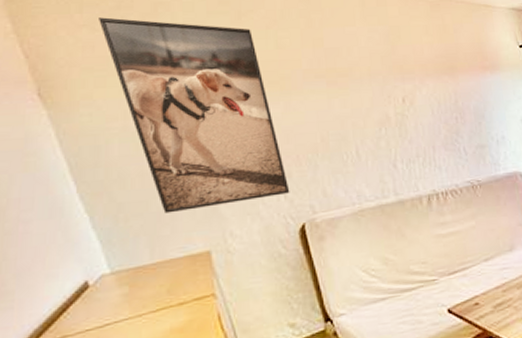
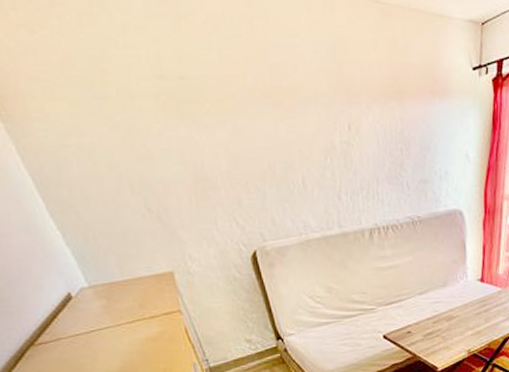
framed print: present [99,17,290,214] -> none [35,16,241,234]

